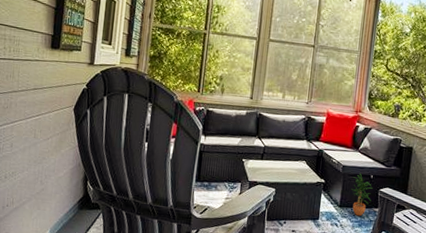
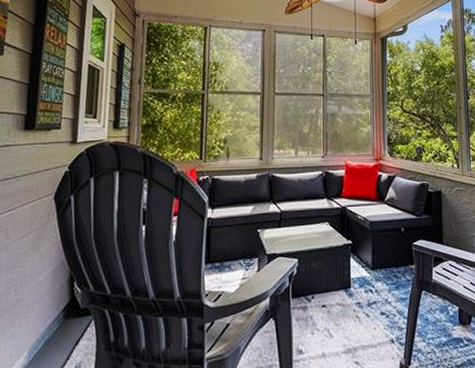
potted plant: present [351,173,373,217] -> none [382,227,406,278]

